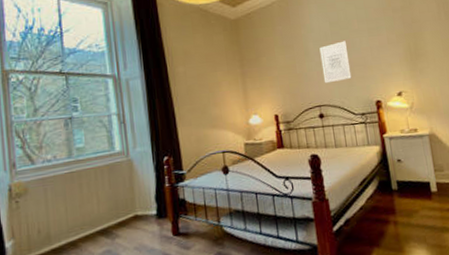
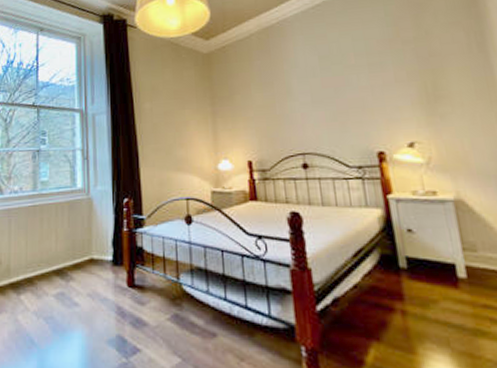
wall art: present [319,40,352,84] -> none [305,78,346,128]

